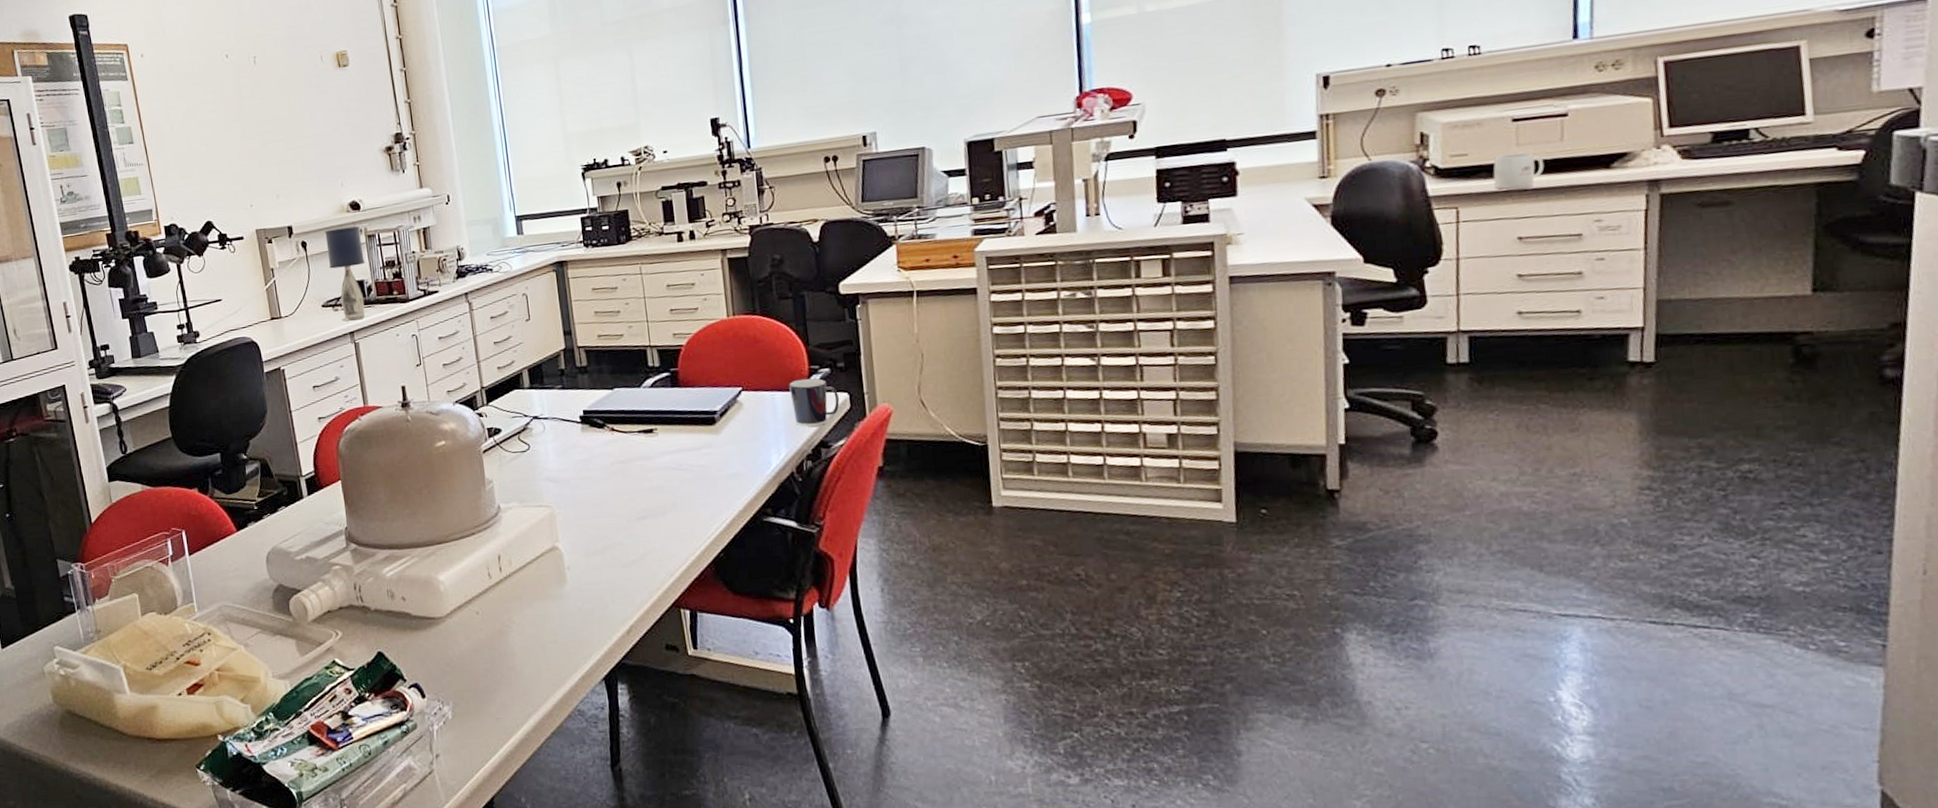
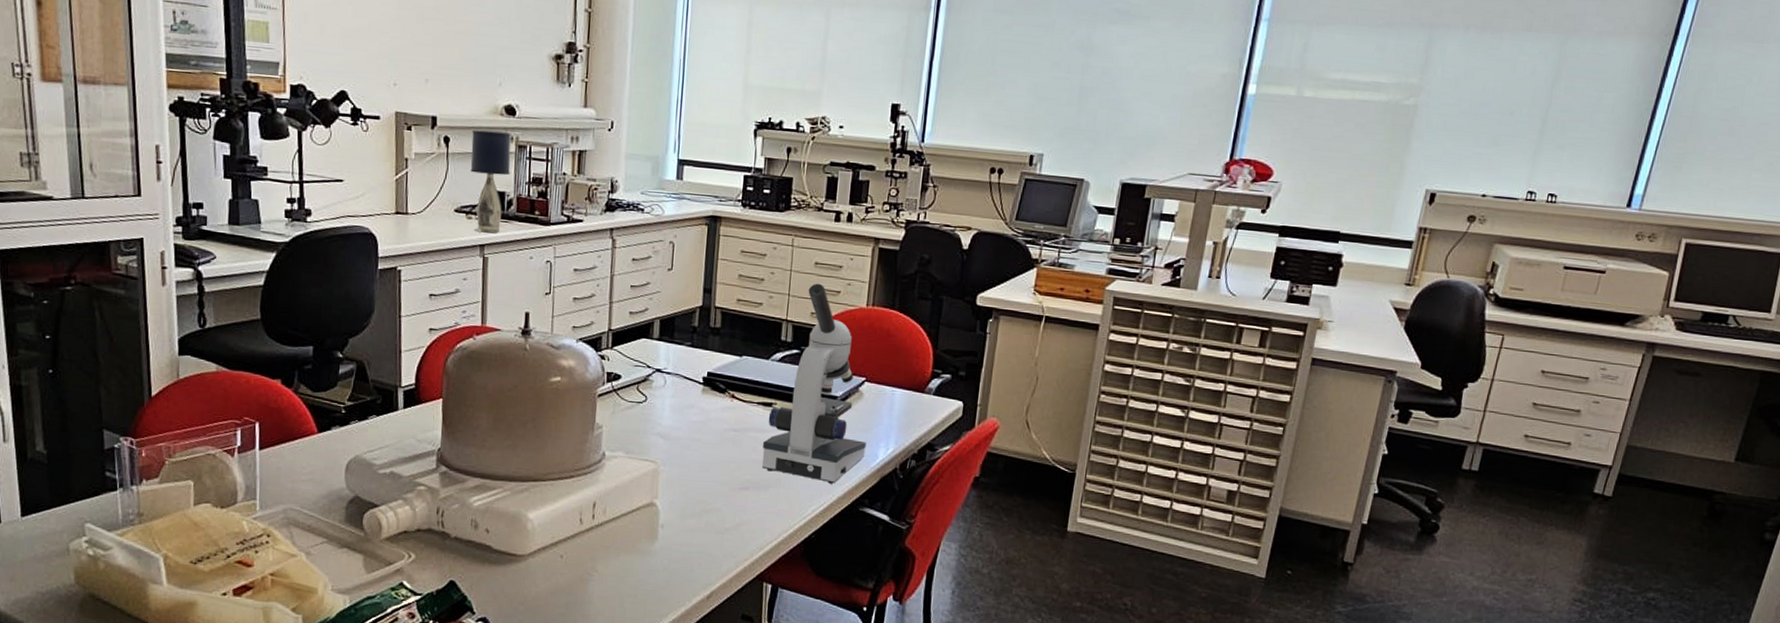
microscope: none [651,304,758,499] -> present [762,283,866,484]
mug: present [789,378,840,427] -> none [908,380,954,429]
mug: present [1492,152,1545,190] -> none [1535,296,1578,329]

